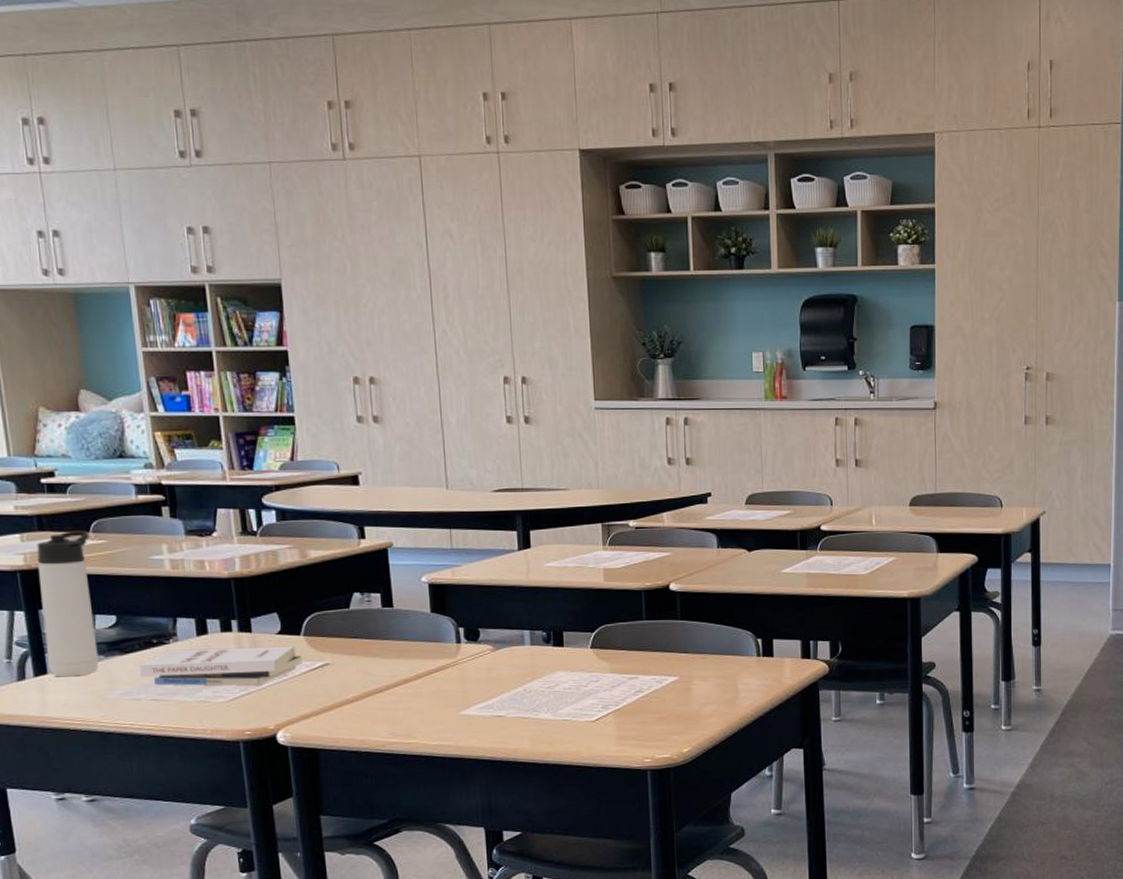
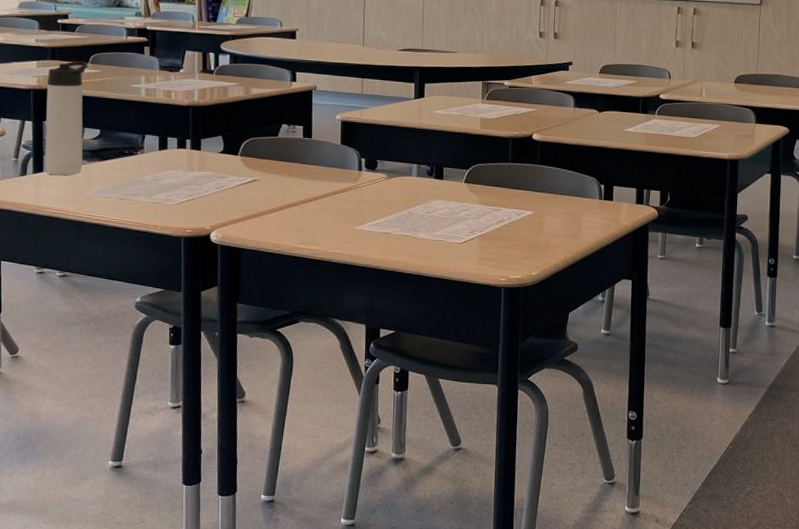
books: present [139,646,302,686] -> none [112,160,237,194]

